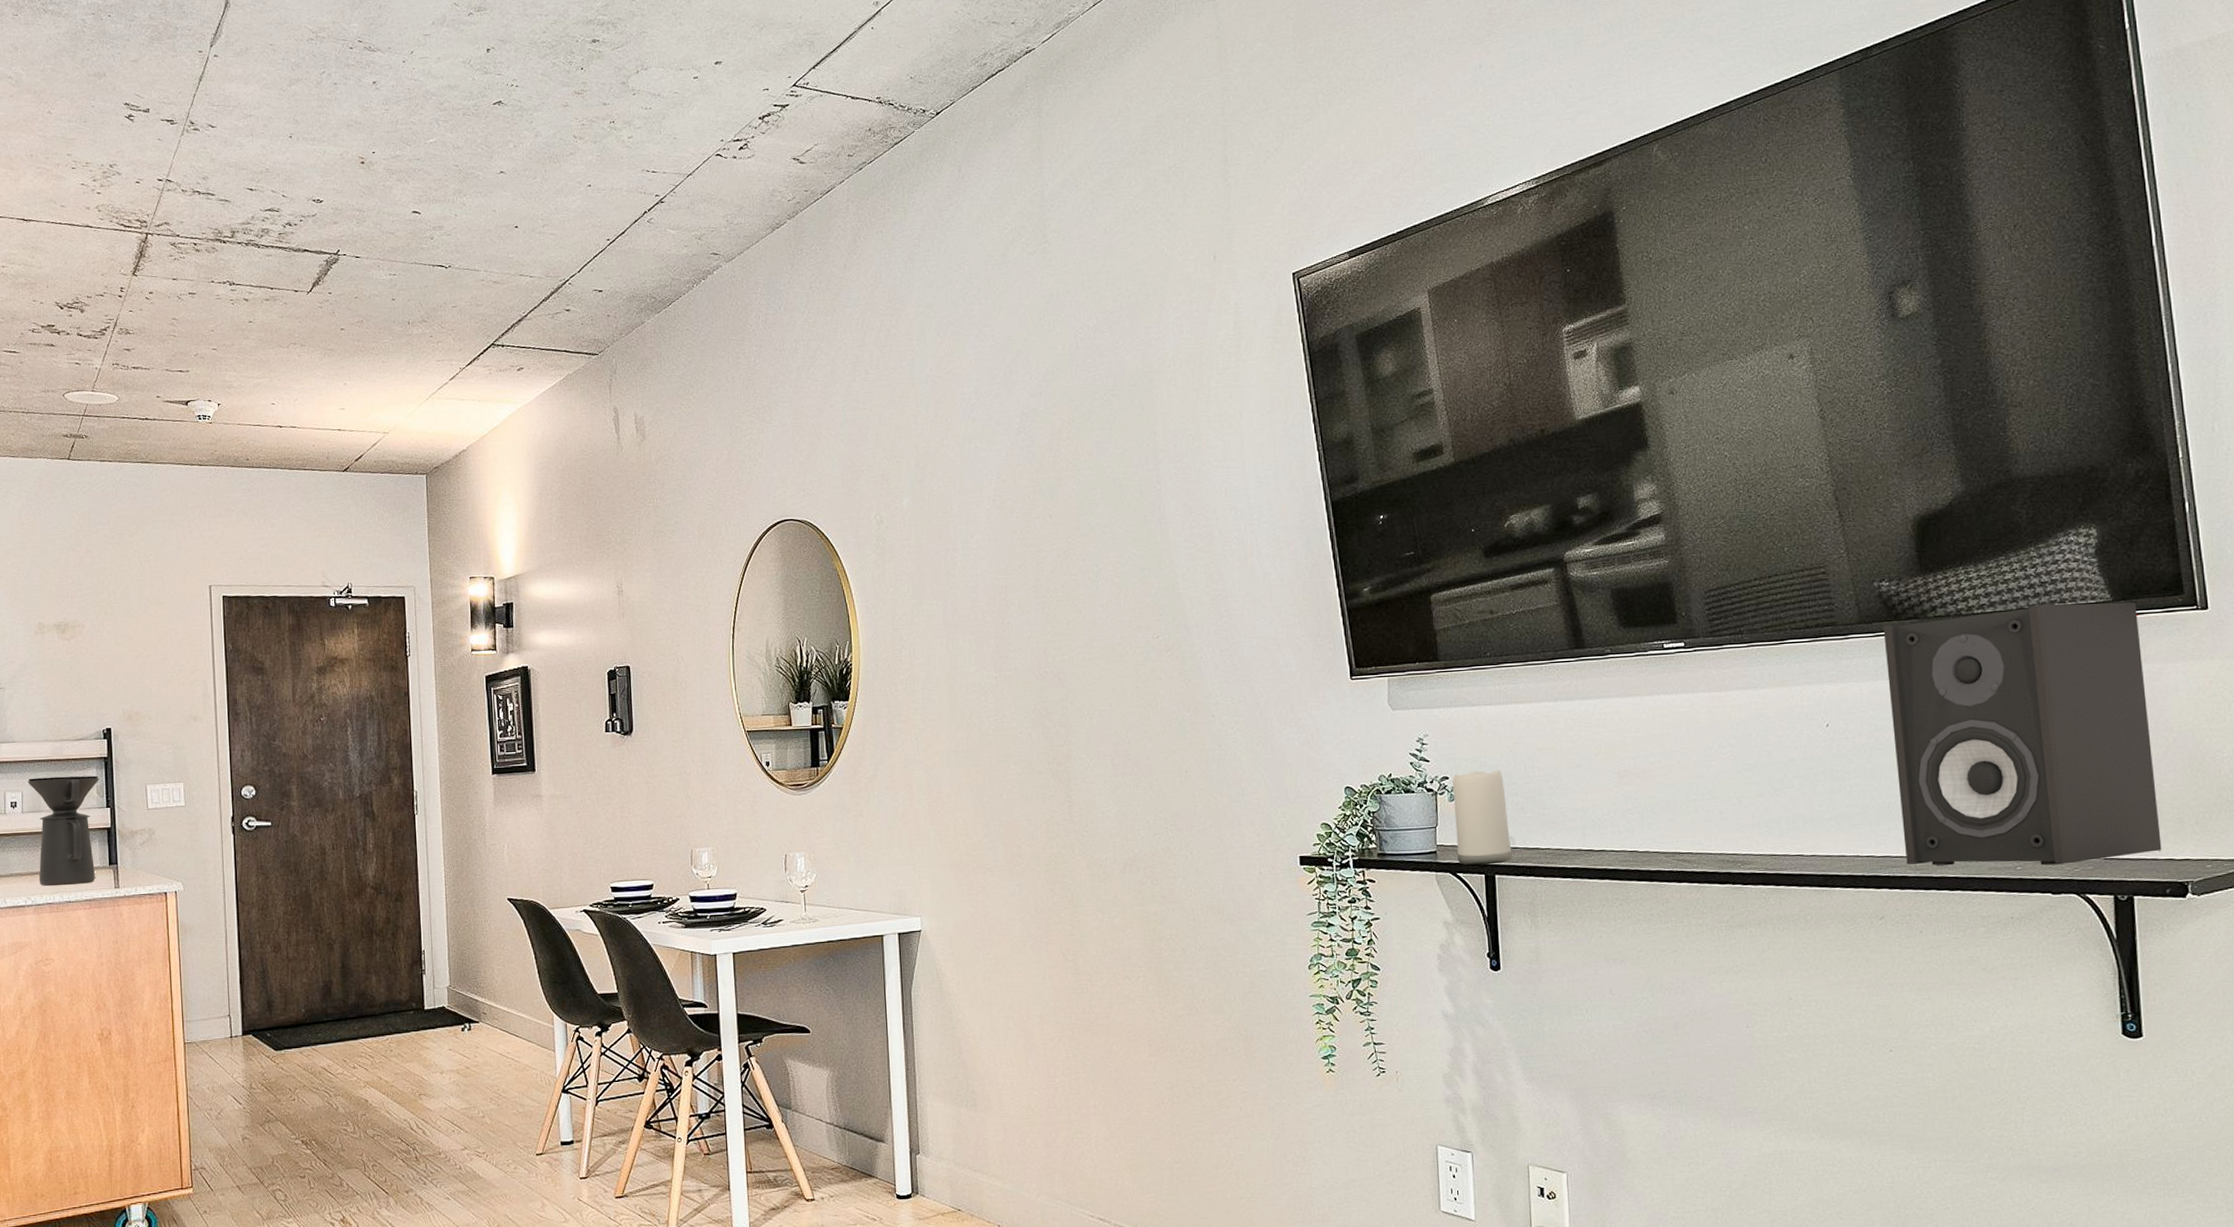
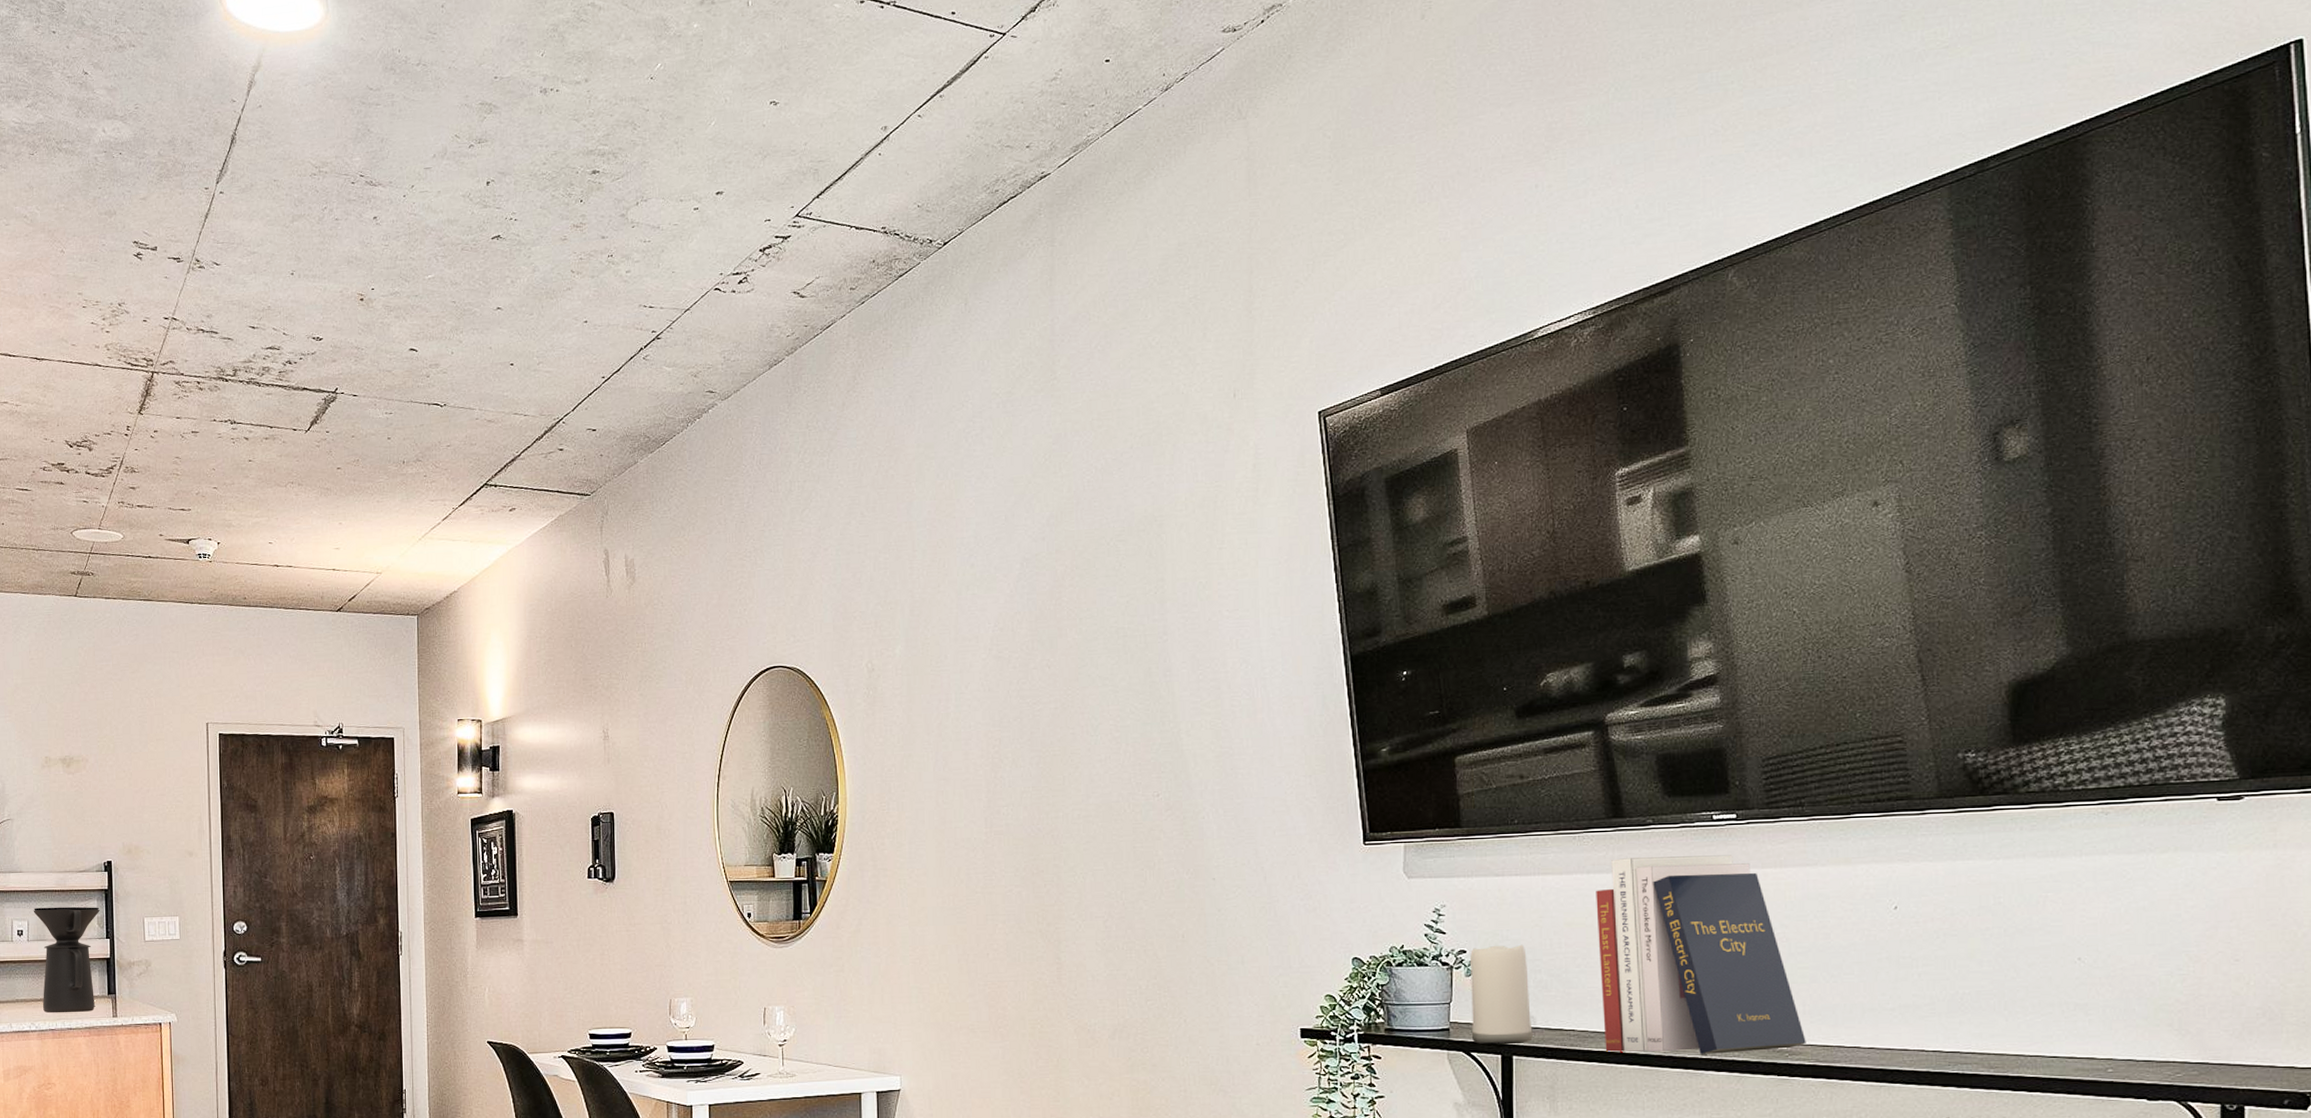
books: none [1563,680,1756,868] -> present [1596,855,1806,1054]
speaker: present [1883,602,2162,866] -> none [1966,781,2282,1069]

